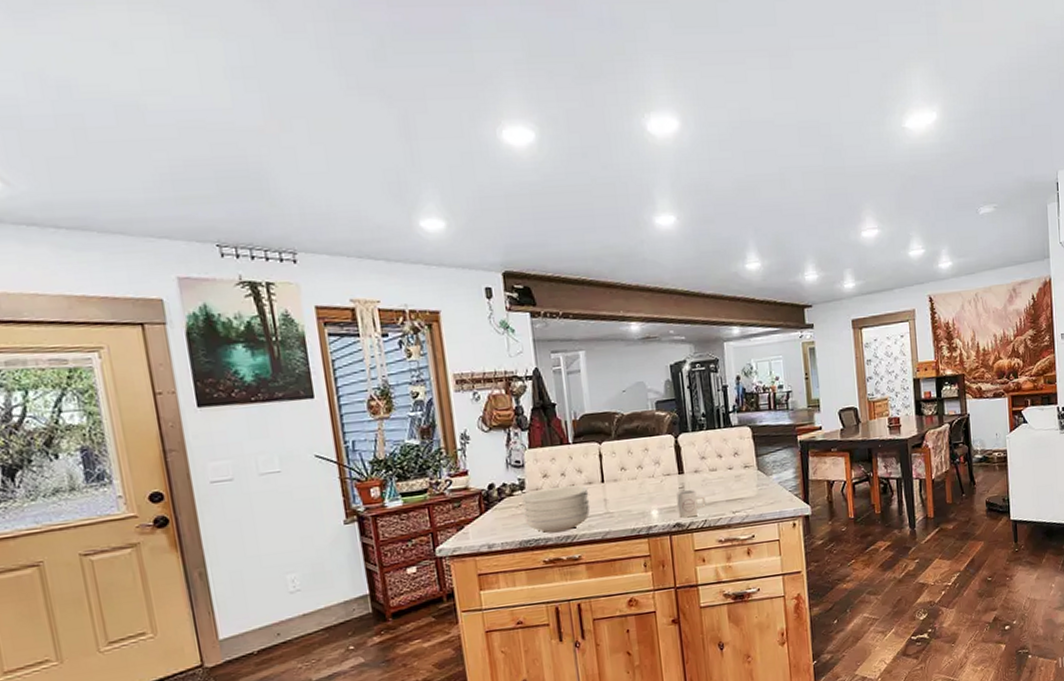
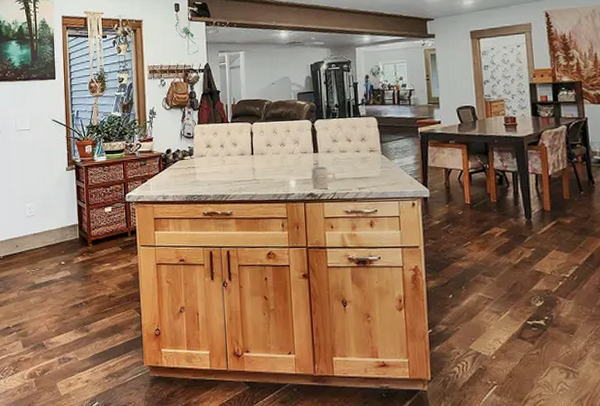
bowl: present [522,485,591,534] -> none [190,155,242,193]

